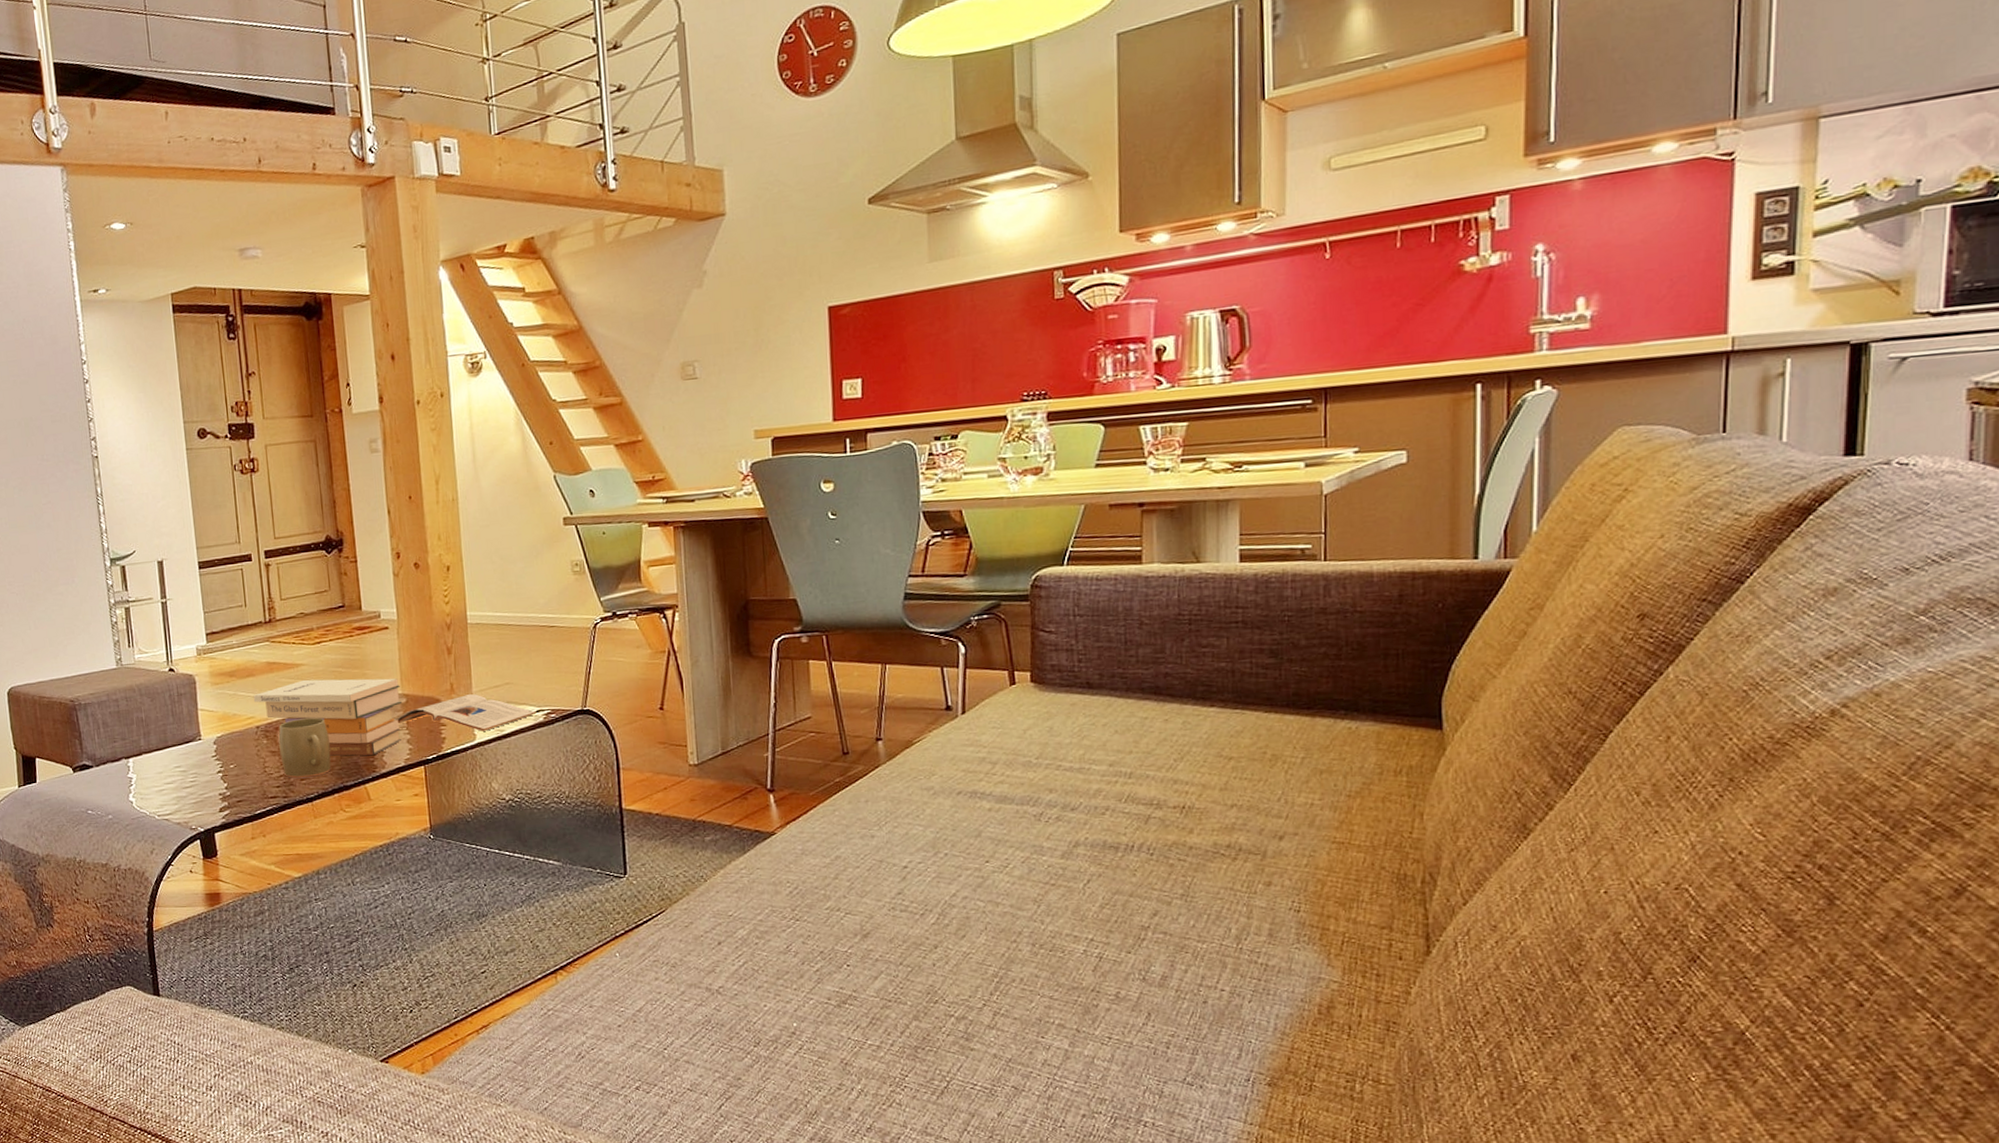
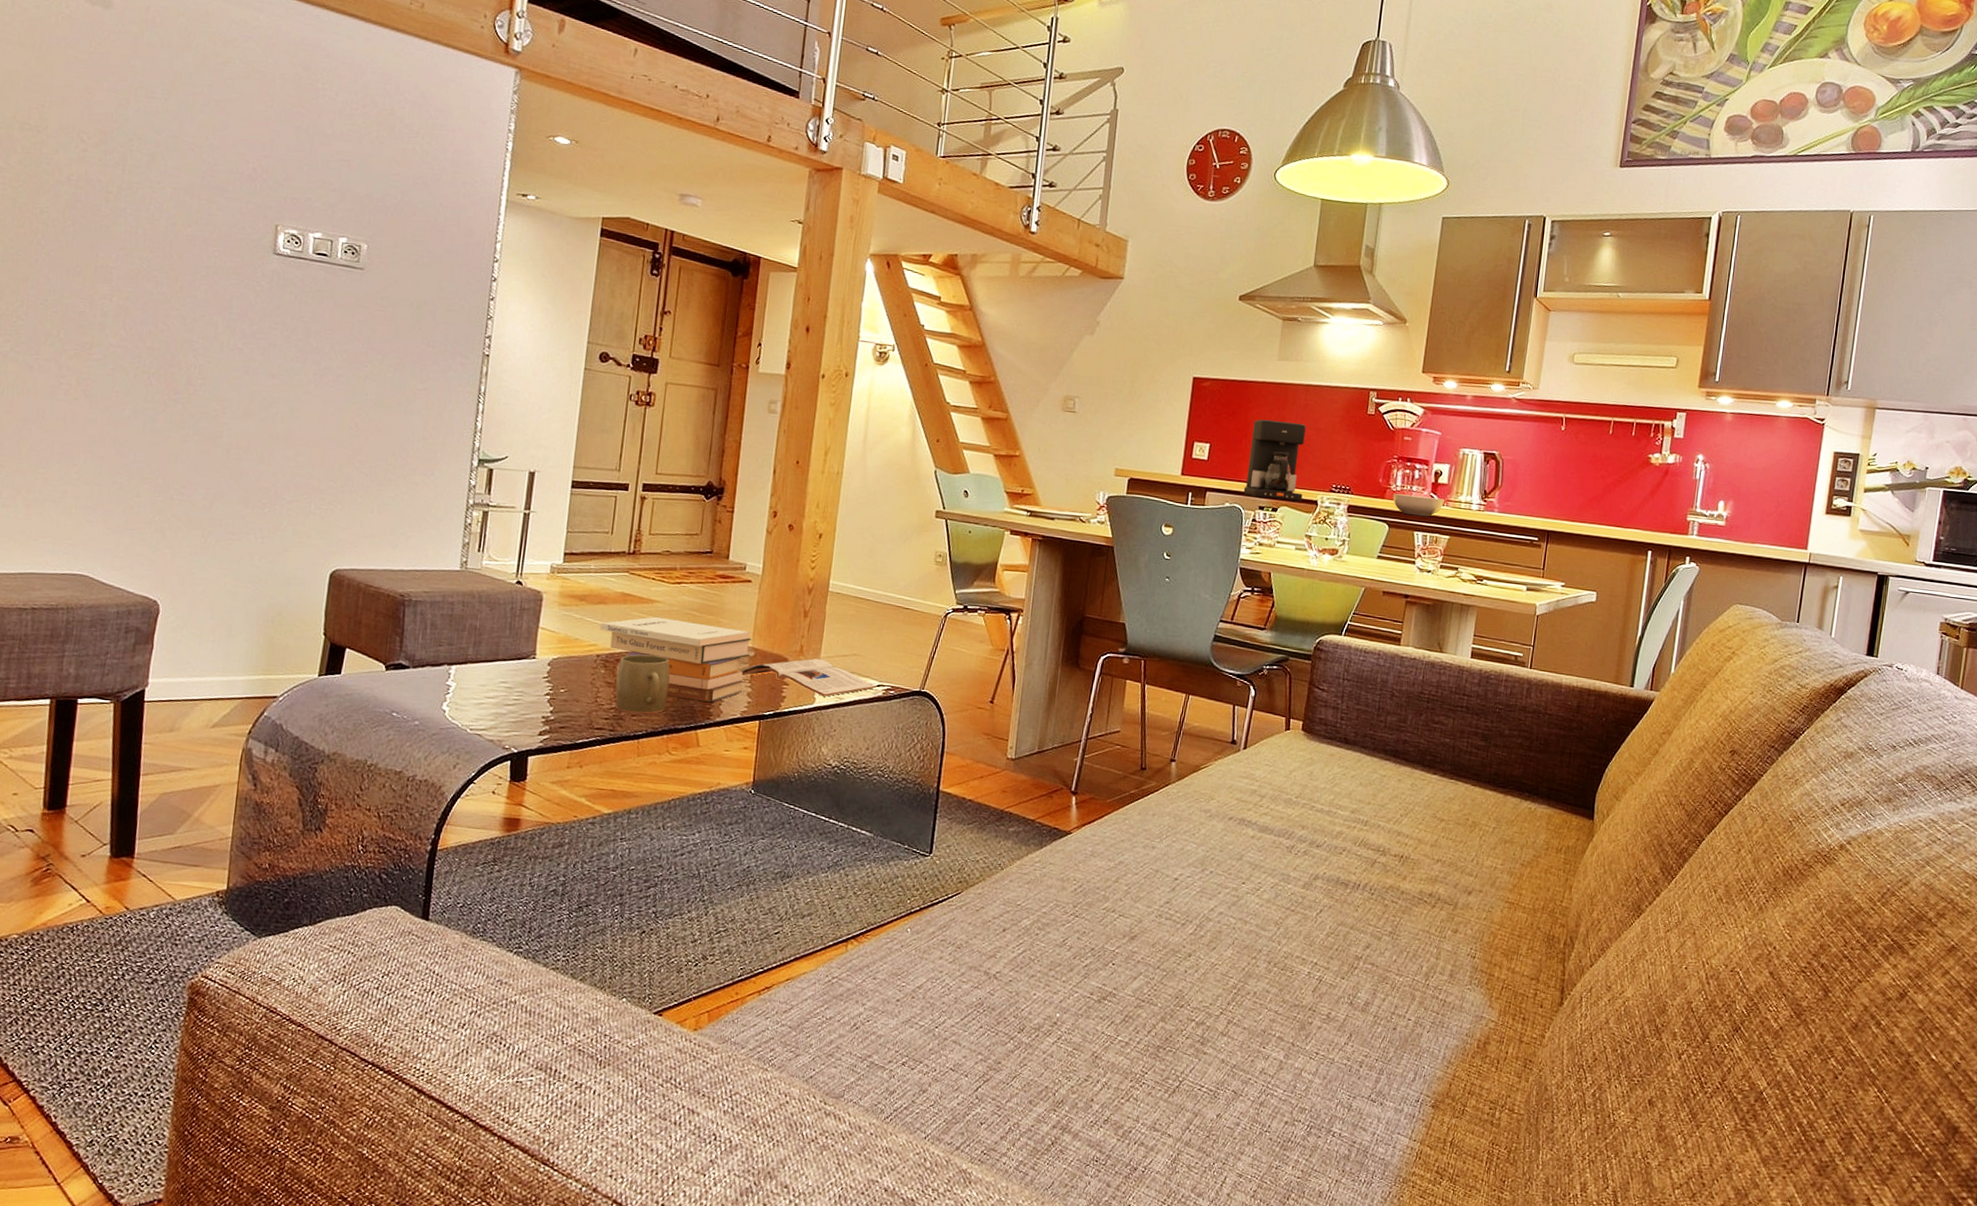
coffee maker: none [911,330,987,429] -> present [1243,419,1306,503]
bowl: none [1104,379,1174,408] -> present [1393,493,1444,517]

